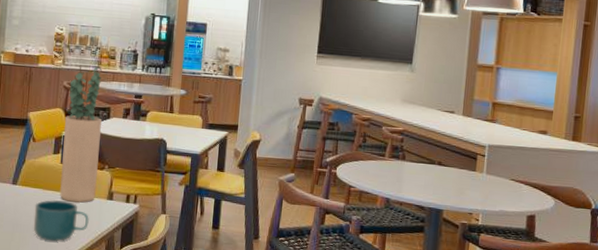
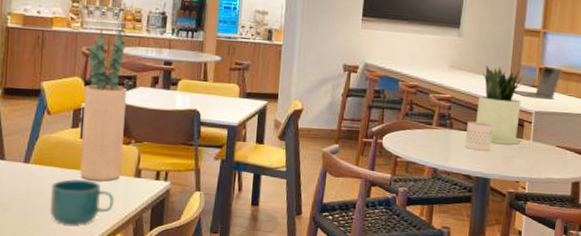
mug: none [418,153,446,183] -> present [465,121,494,151]
planter: none [428,100,477,178] -> present [476,65,524,145]
laptop: none [466,100,516,134] -> present [513,66,562,100]

